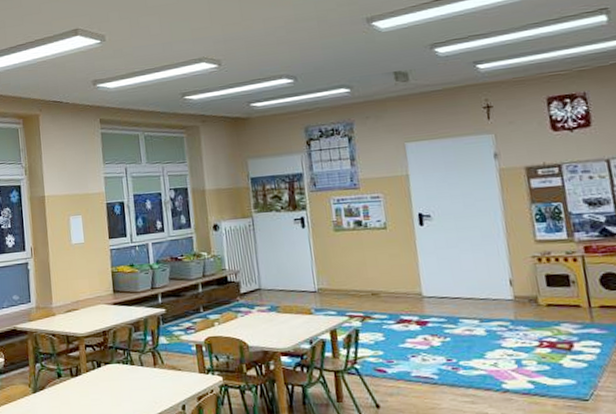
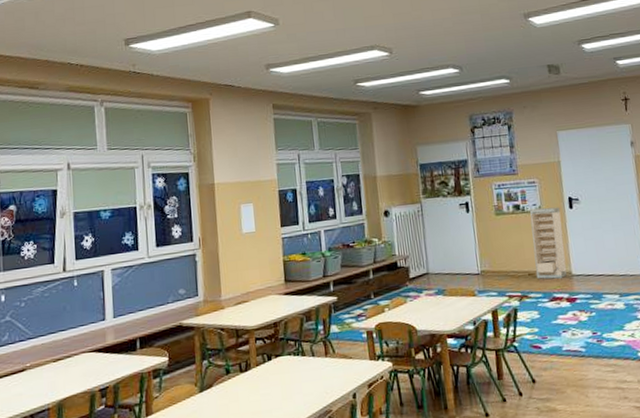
storage cabinet: none [373,223,417,300] -> present [529,207,568,279]

